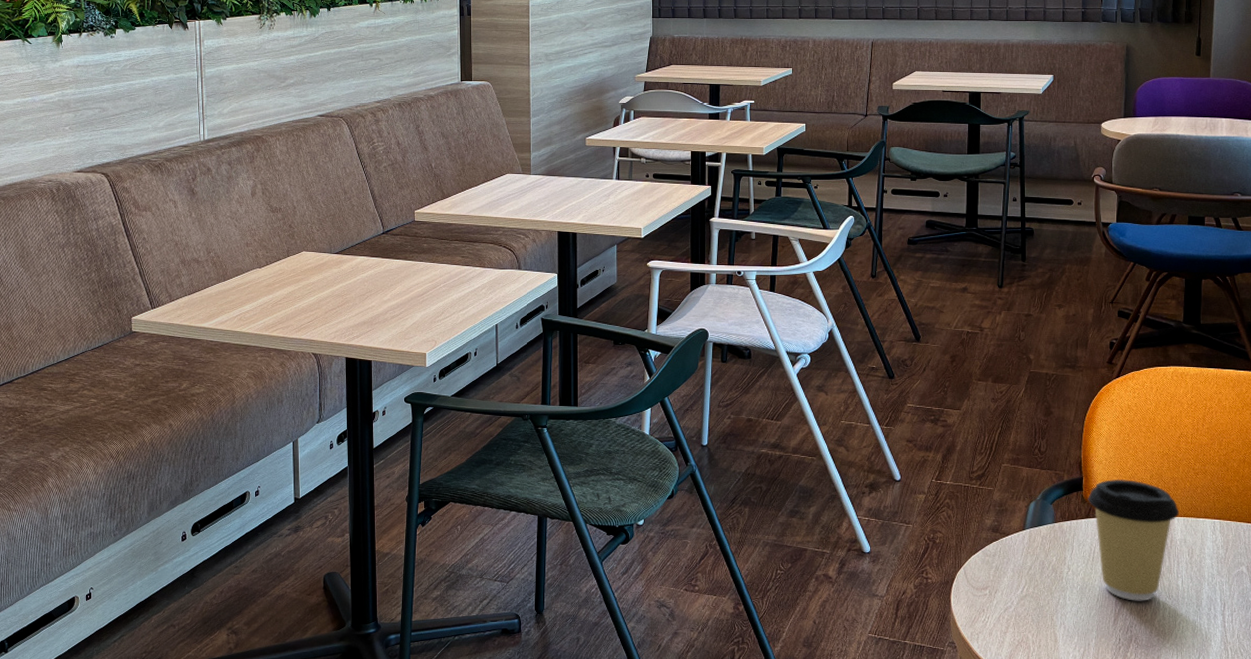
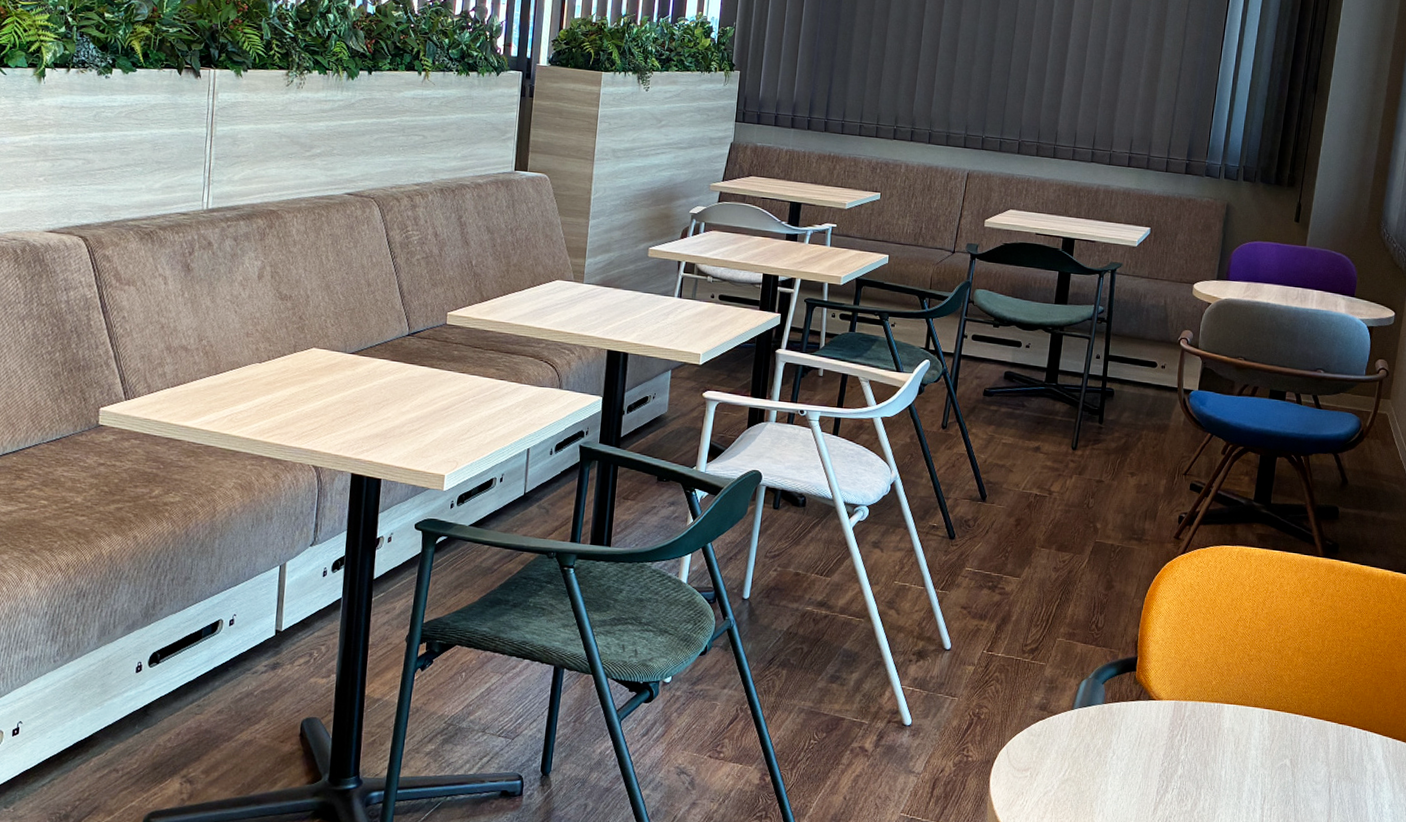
coffee cup: present [1088,479,1180,601] -> none [1140,660,1231,791]

